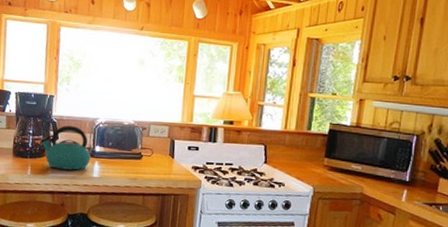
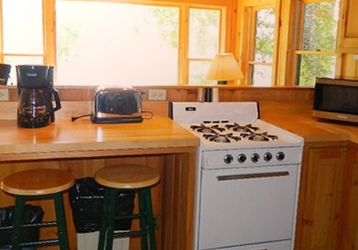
kettle: present [40,125,91,171] -> none [43,94,93,137]

